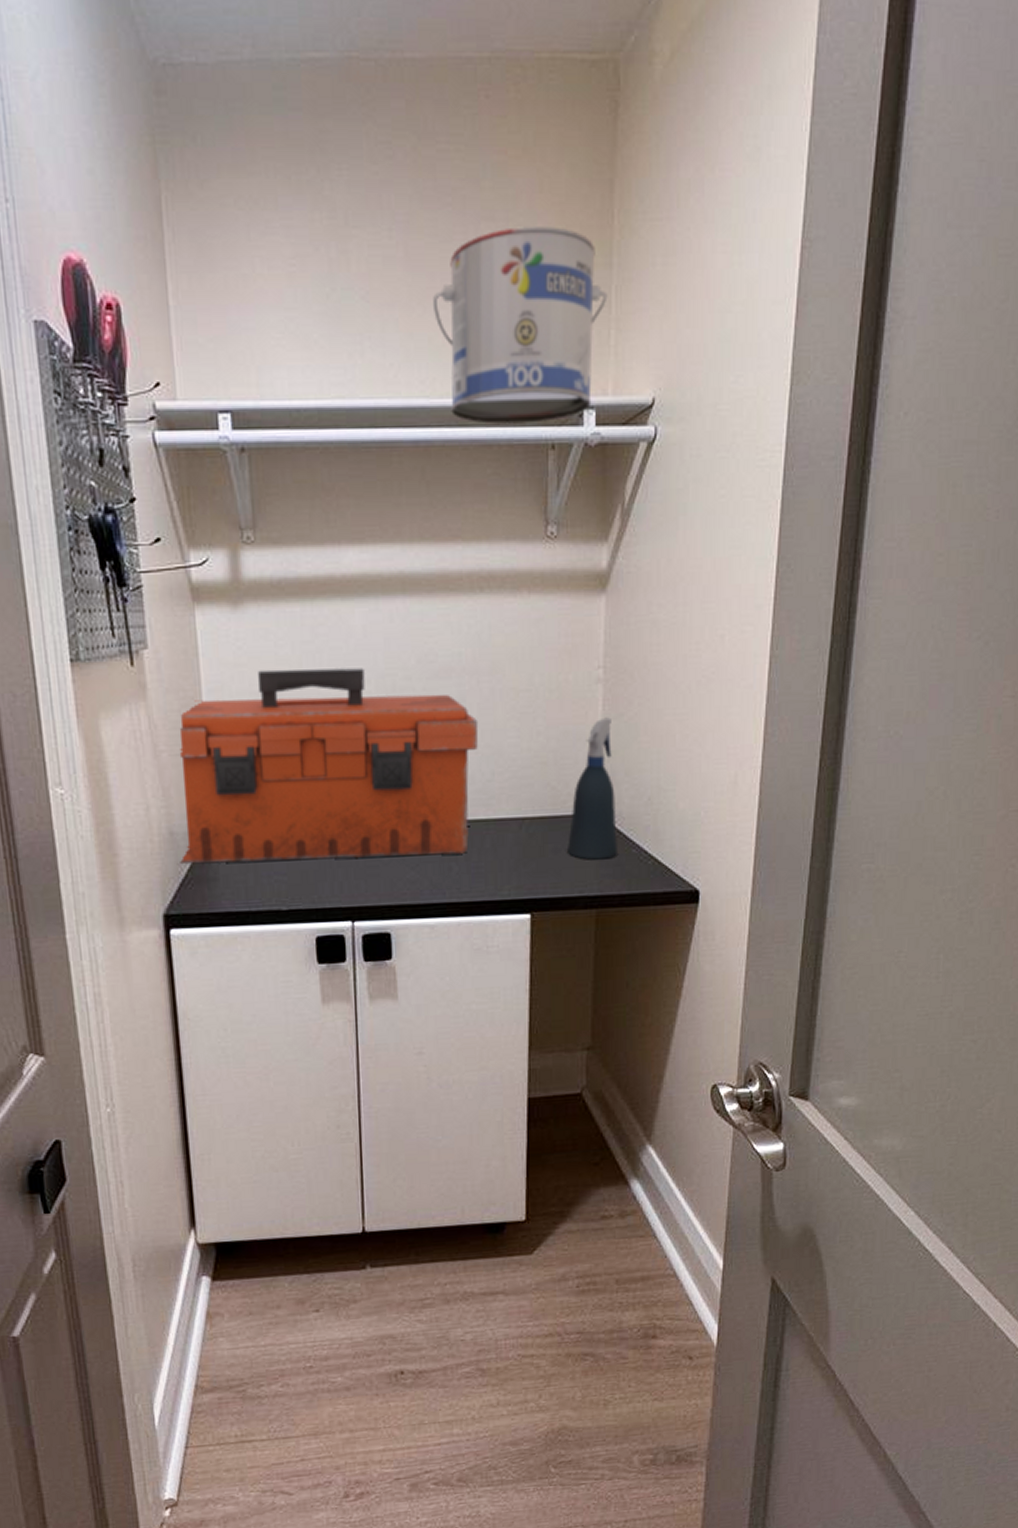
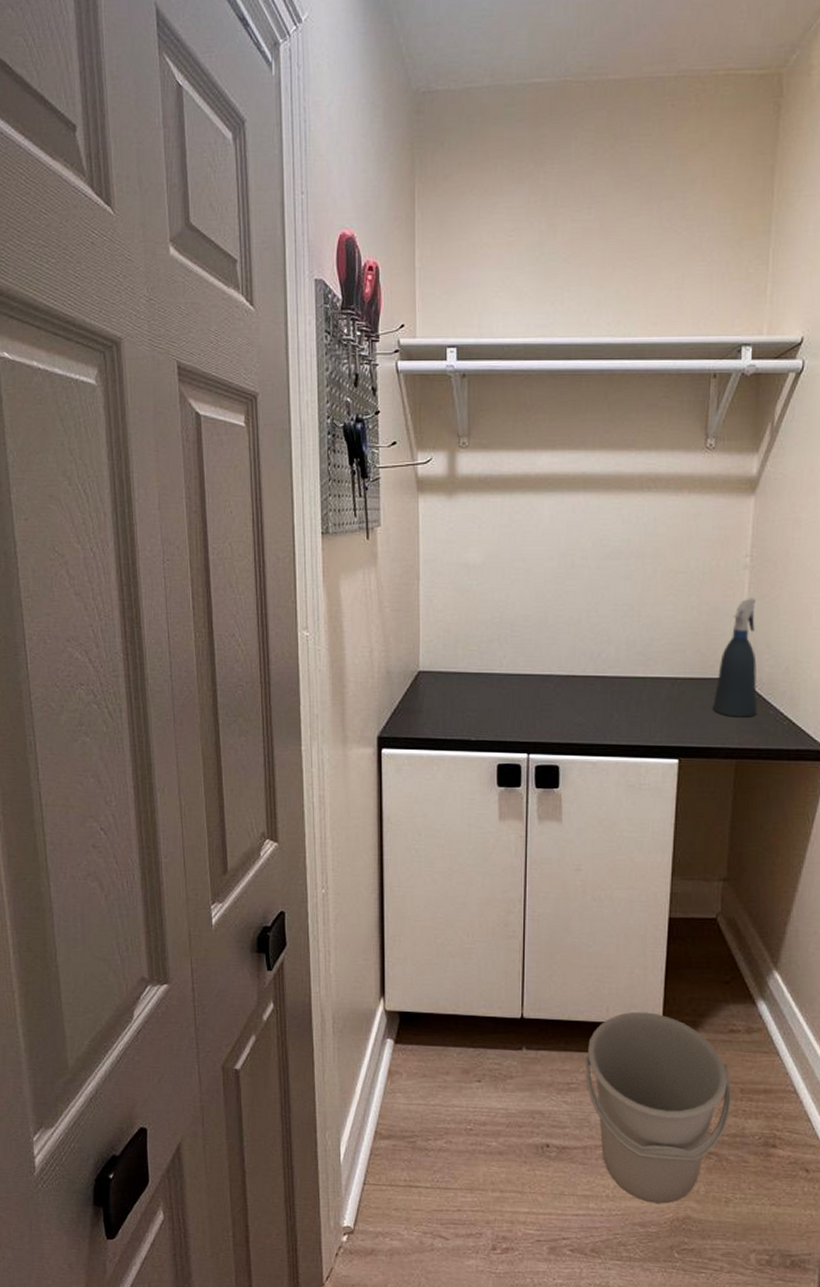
toolbox: present [177,668,479,865] -> none [391,546,642,704]
paint can: present [433,227,608,424] -> none [621,203,766,357]
bucket: none [440,1207,606,1418] -> present [585,1011,731,1204]

